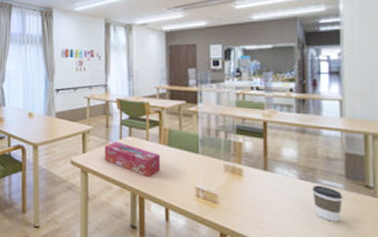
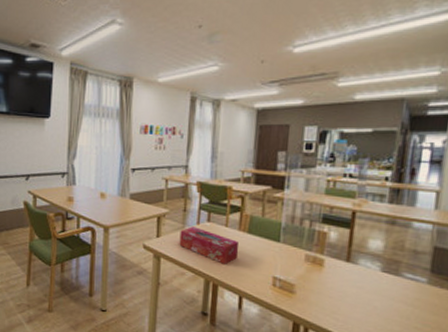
coffee cup: present [312,185,343,222] -> none [393,278,425,315]

